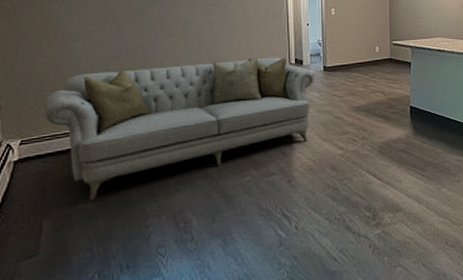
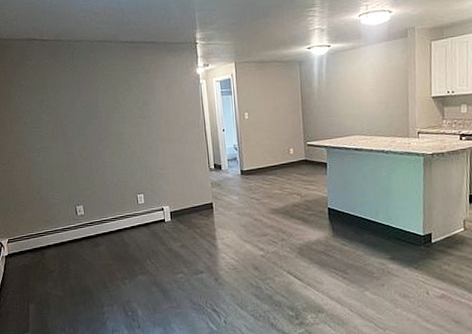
sofa: present [44,57,314,200] -> none [21,163,233,289]

